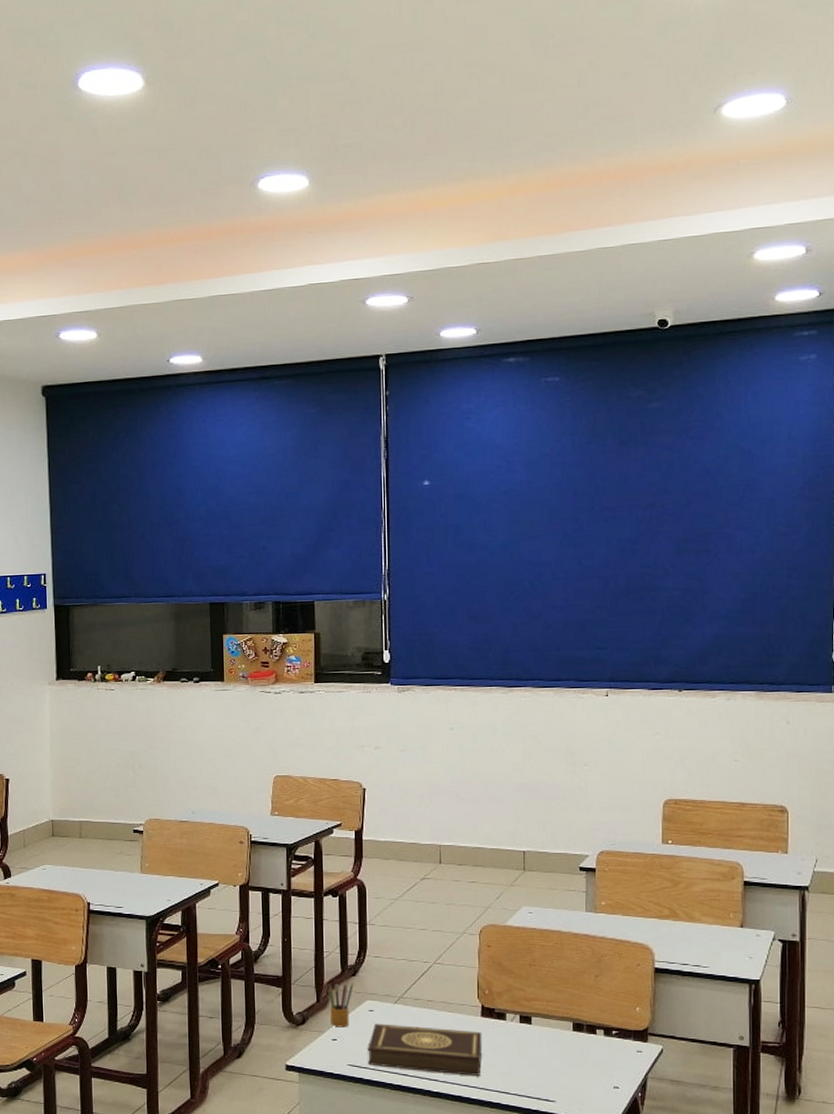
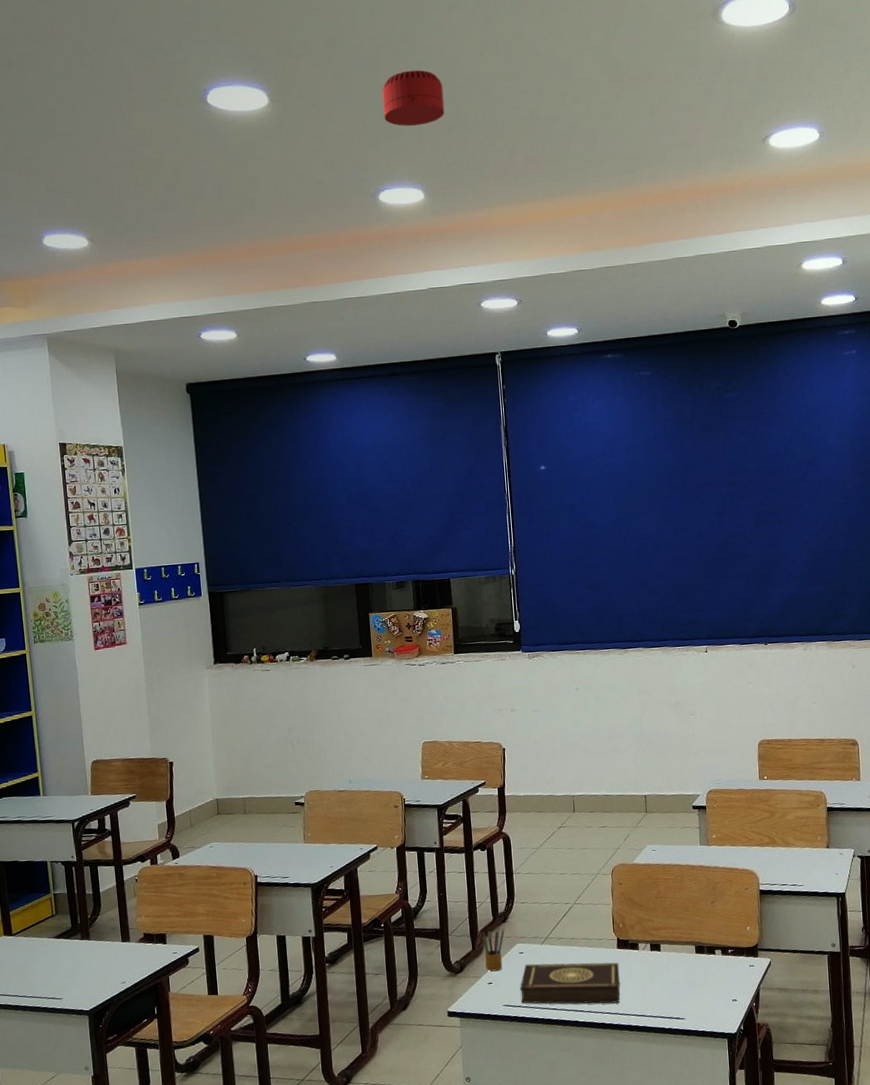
smoke detector: none [268,43,337,107] -> present [382,70,445,126]

